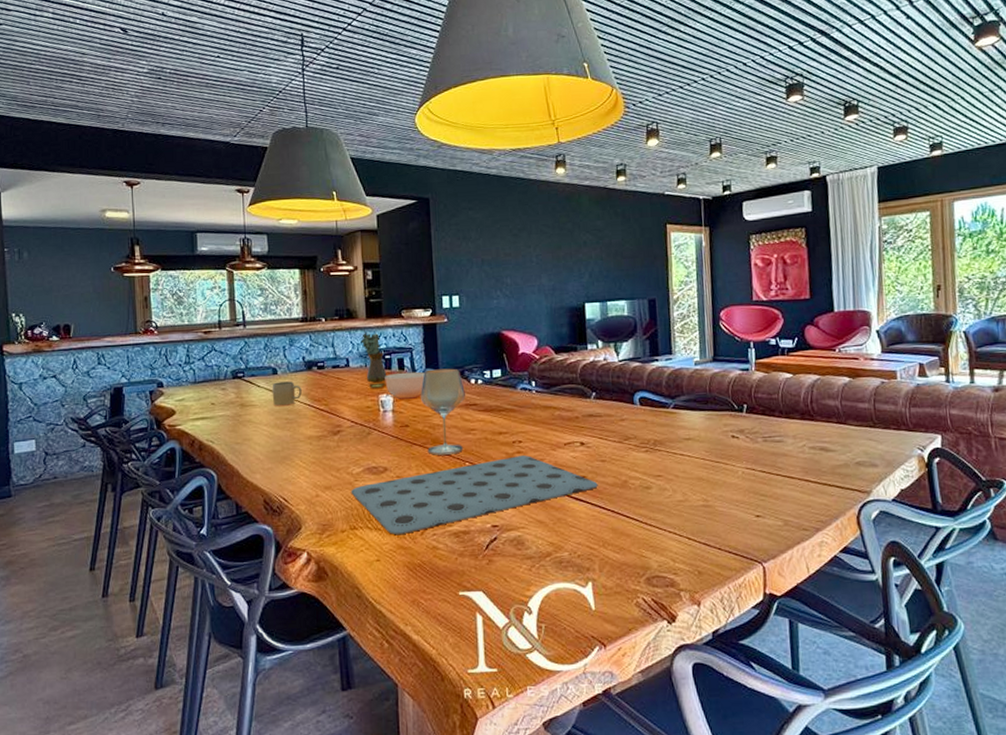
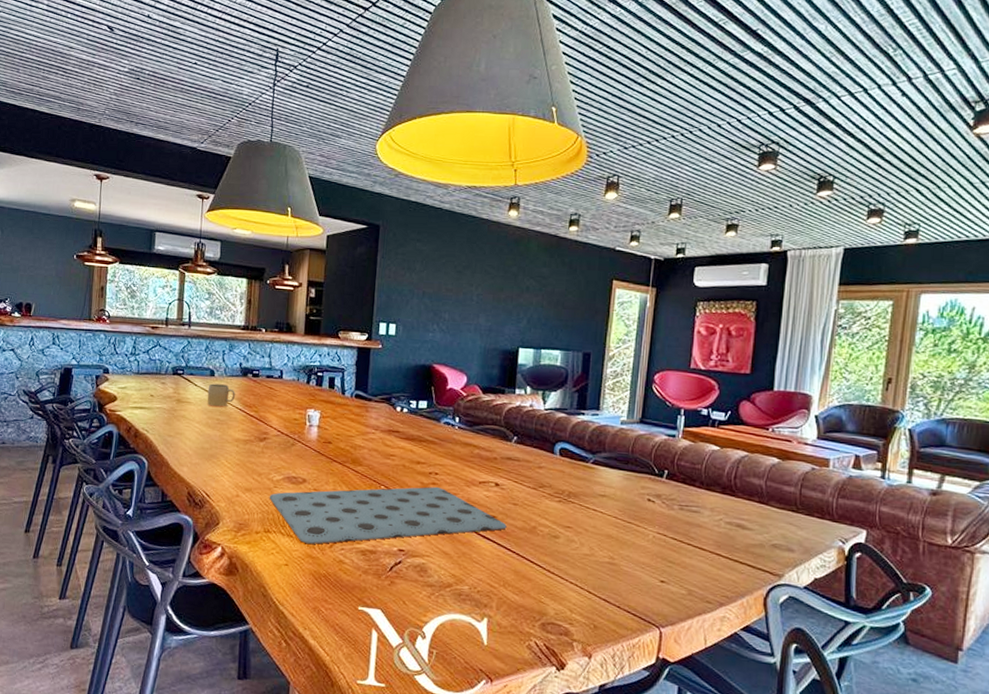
vase: present [361,330,387,390] -> none [296,346,317,405]
bowl: present [385,371,425,400] -> none [314,390,353,419]
wine glass: present [421,368,465,455] -> none [346,392,390,476]

